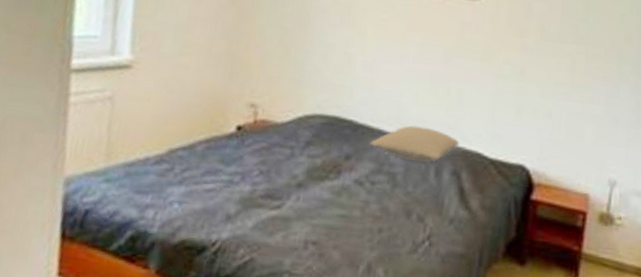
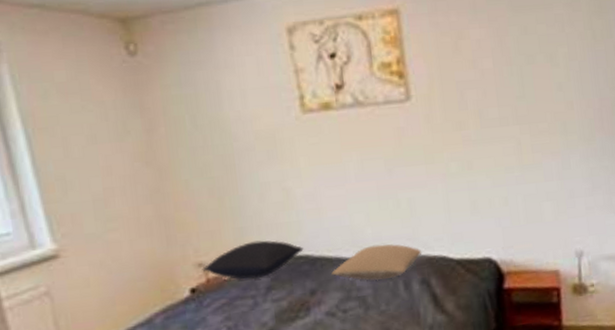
pillow: none [252,95,350,132] -> present [202,240,304,280]

